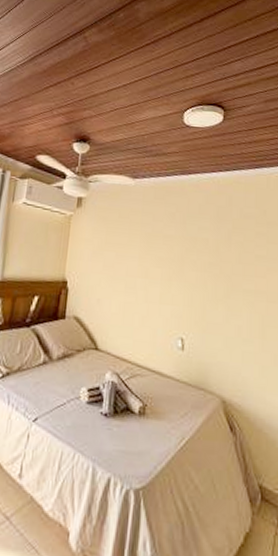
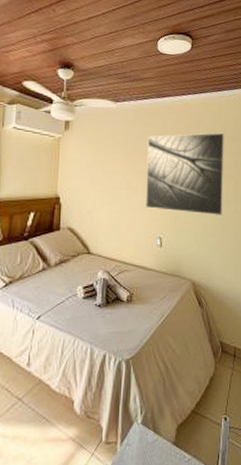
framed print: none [165,216,265,318] -> present [146,132,225,215]

